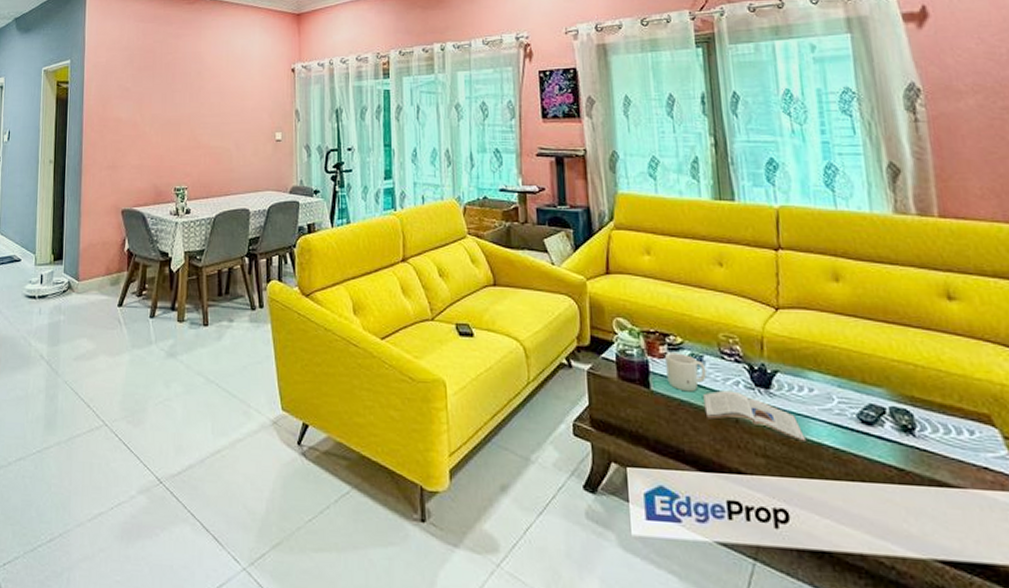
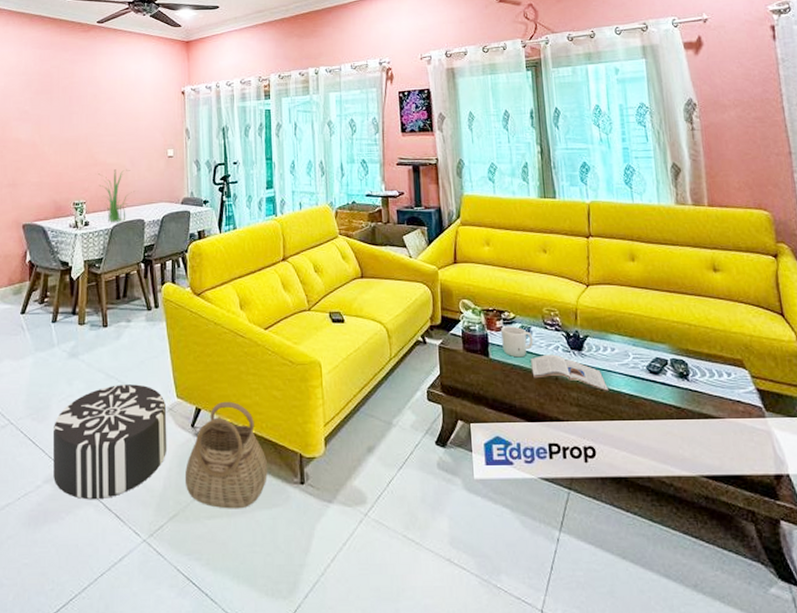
pouf: none [148,391,271,518] -> present [52,384,167,500]
decorative plant: none [190,153,240,211] -> present [88,169,136,222]
basket: none [291,418,384,544] -> present [185,401,268,509]

